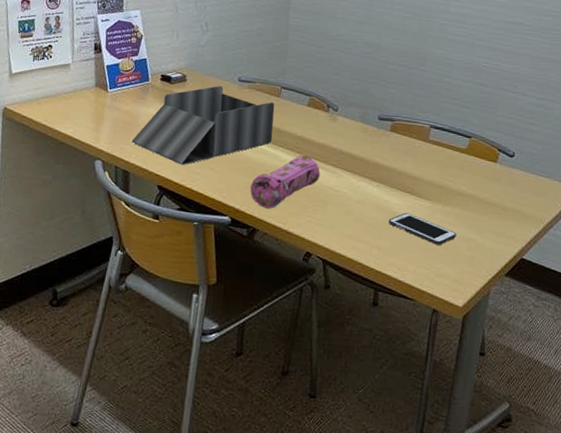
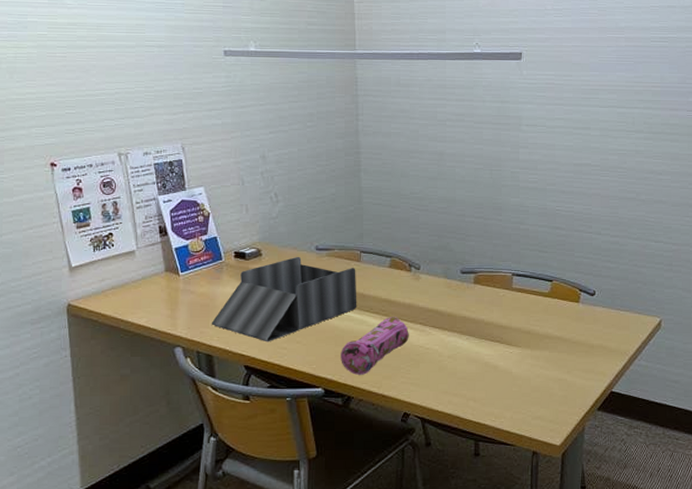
cell phone: present [388,212,457,245] -> none [481,361,548,389]

